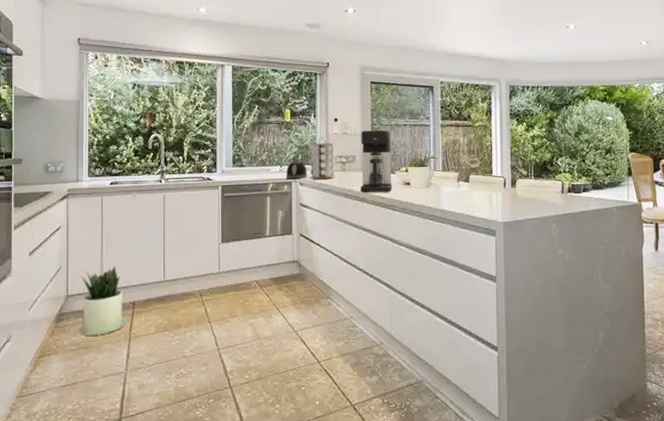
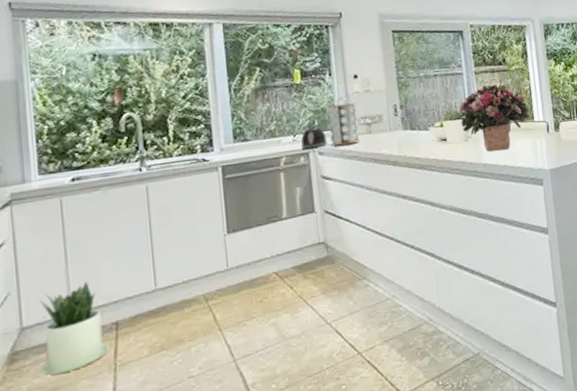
coffee maker: present [361,130,393,193] -> none [386,83,428,156]
bouquet: none [420,137,489,199] -> present [456,83,530,152]

